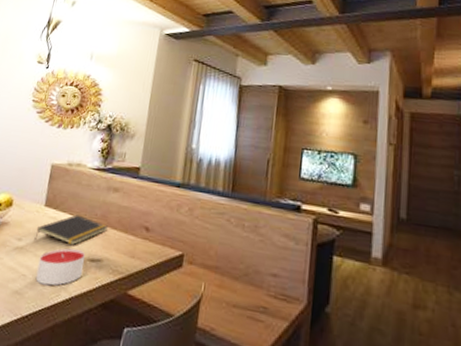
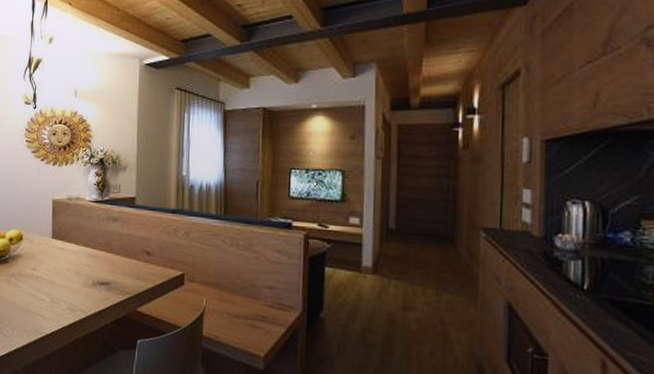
notepad: present [34,214,108,246] -> none [47,244,112,272]
candle: present [35,248,85,286] -> none [53,274,95,308]

